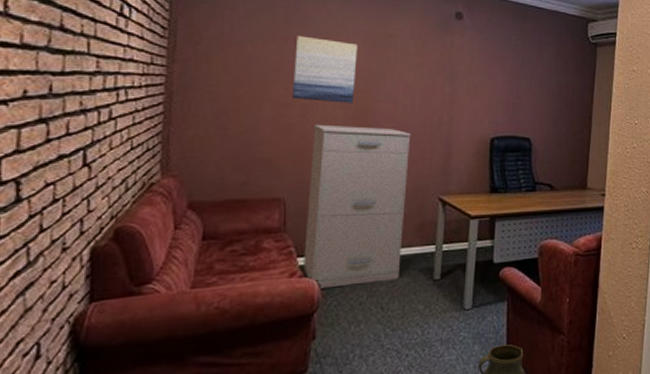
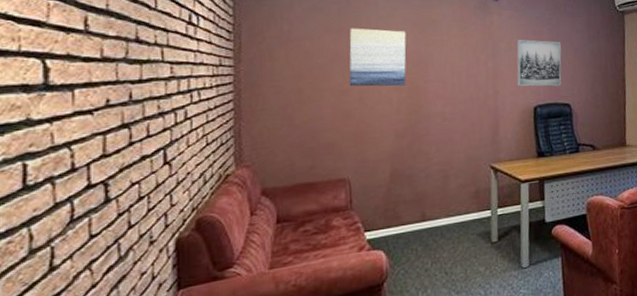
filing cabinet: present [303,124,411,289] -> none [370,105,461,259]
wall art: none [475,63,527,118] -> present [516,39,562,87]

